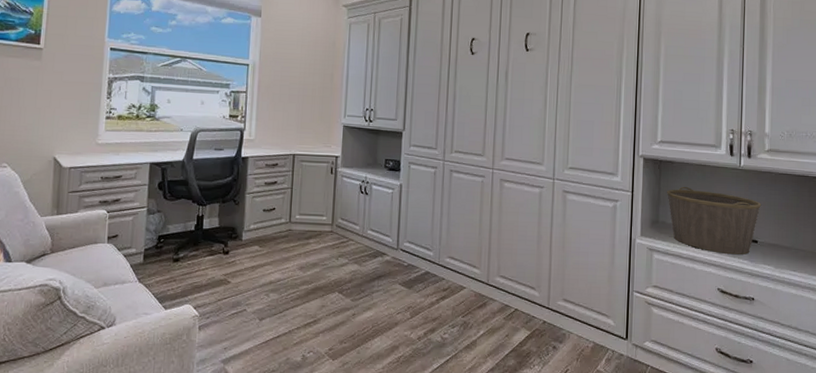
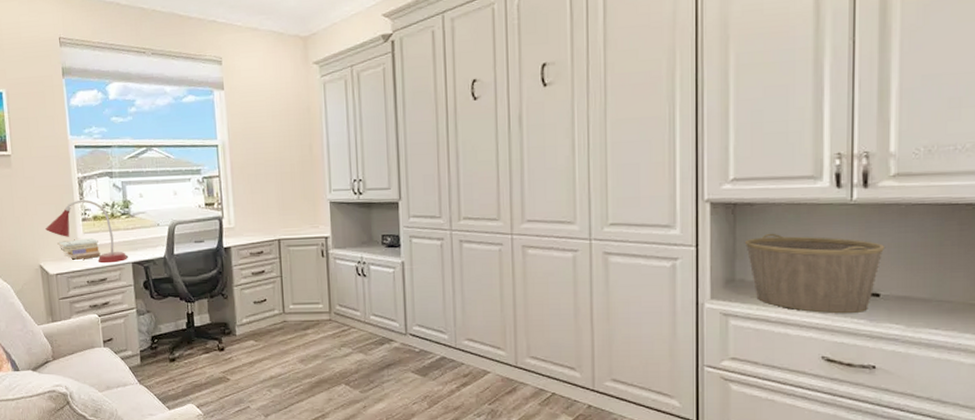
desk lamp: none [66,98,148,162] -> present [45,199,129,264]
books: none [77,136,119,157] -> present [58,238,101,261]

